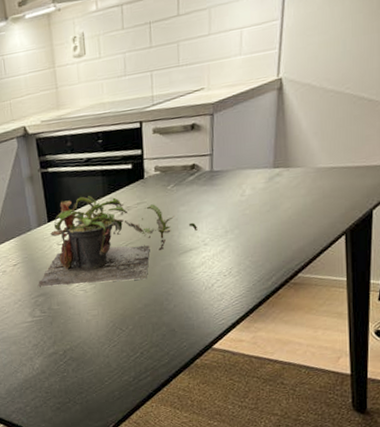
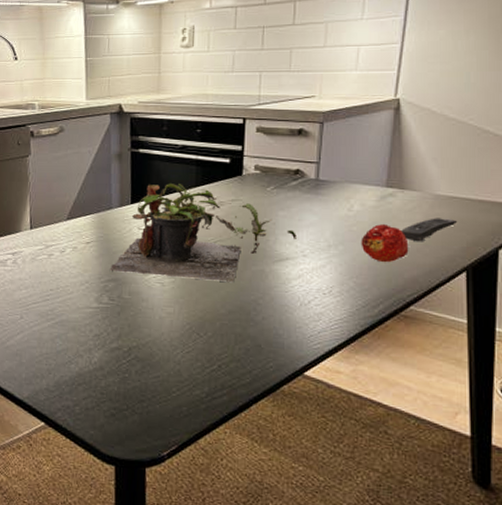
fruit: none [253,202,296,239] -> present [361,223,409,263]
remote control: none [288,188,336,215] -> present [401,218,457,242]

